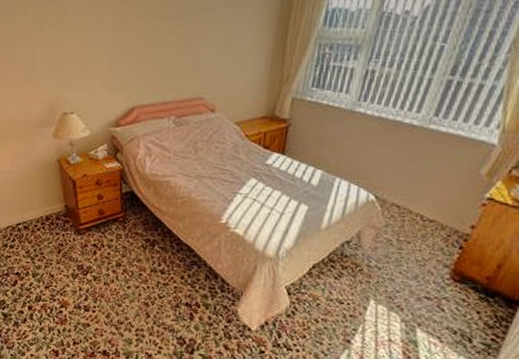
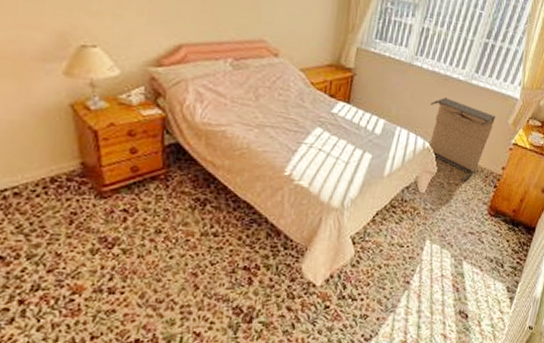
laundry hamper: none [373,144,463,240] -> present [428,96,496,182]

